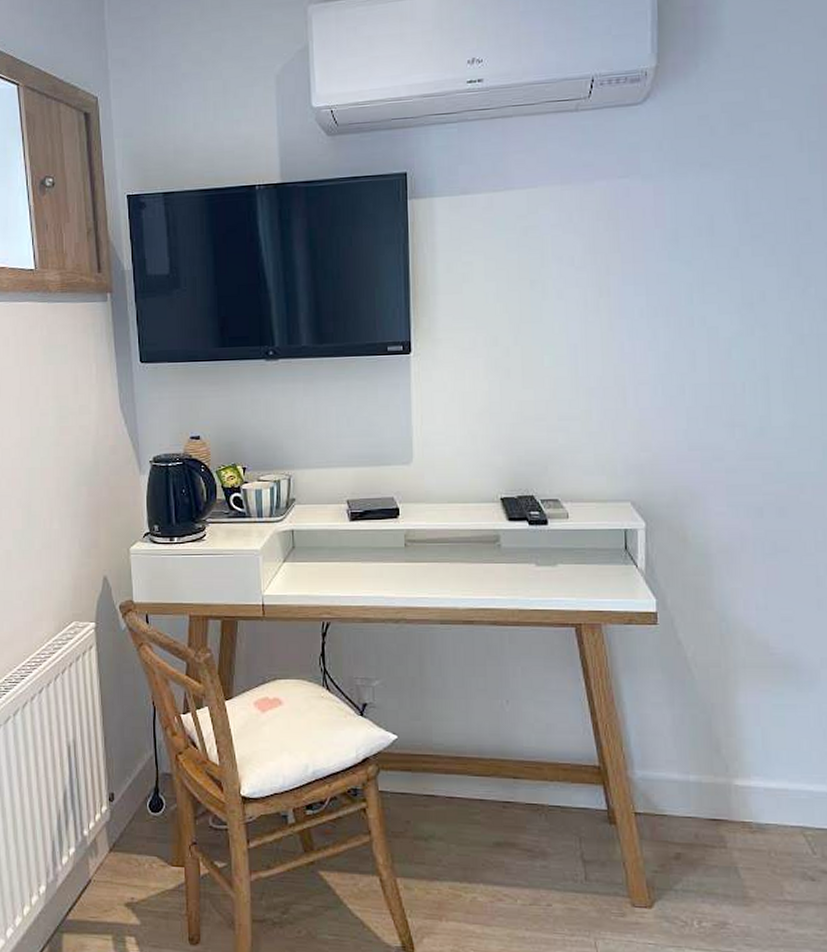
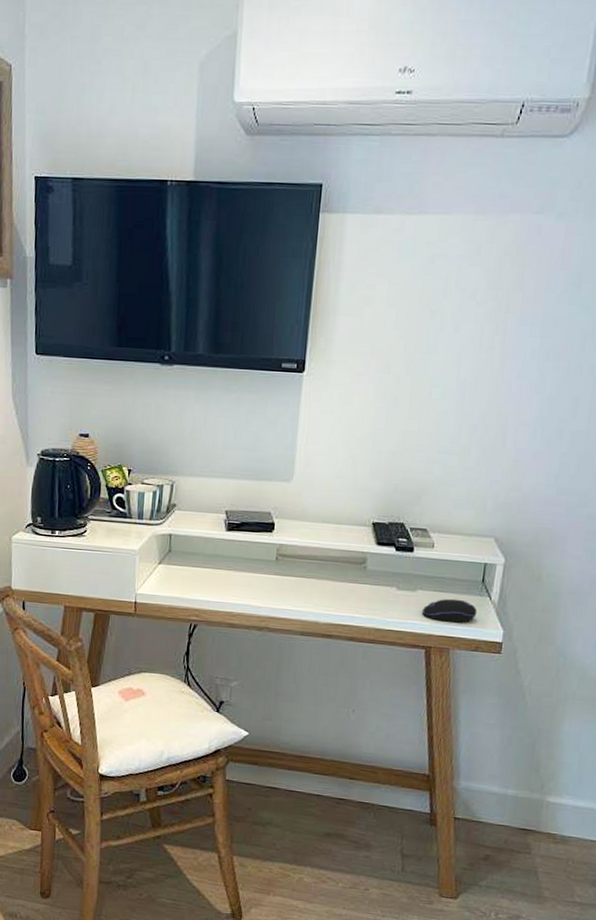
computer mouse: none [567,570,625,595] -> present [423,598,478,623]

